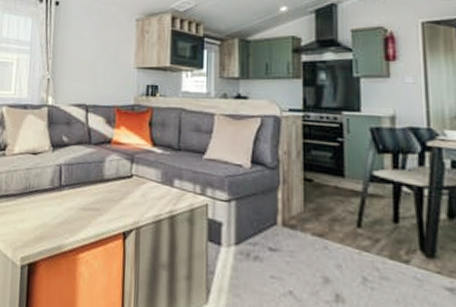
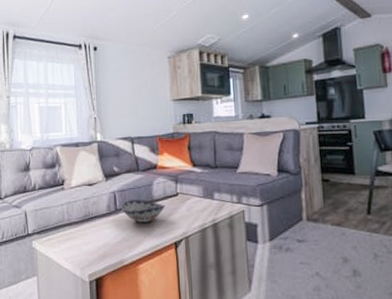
decorative bowl: none [65,176,117,205] -> present [120,200,165,223]

